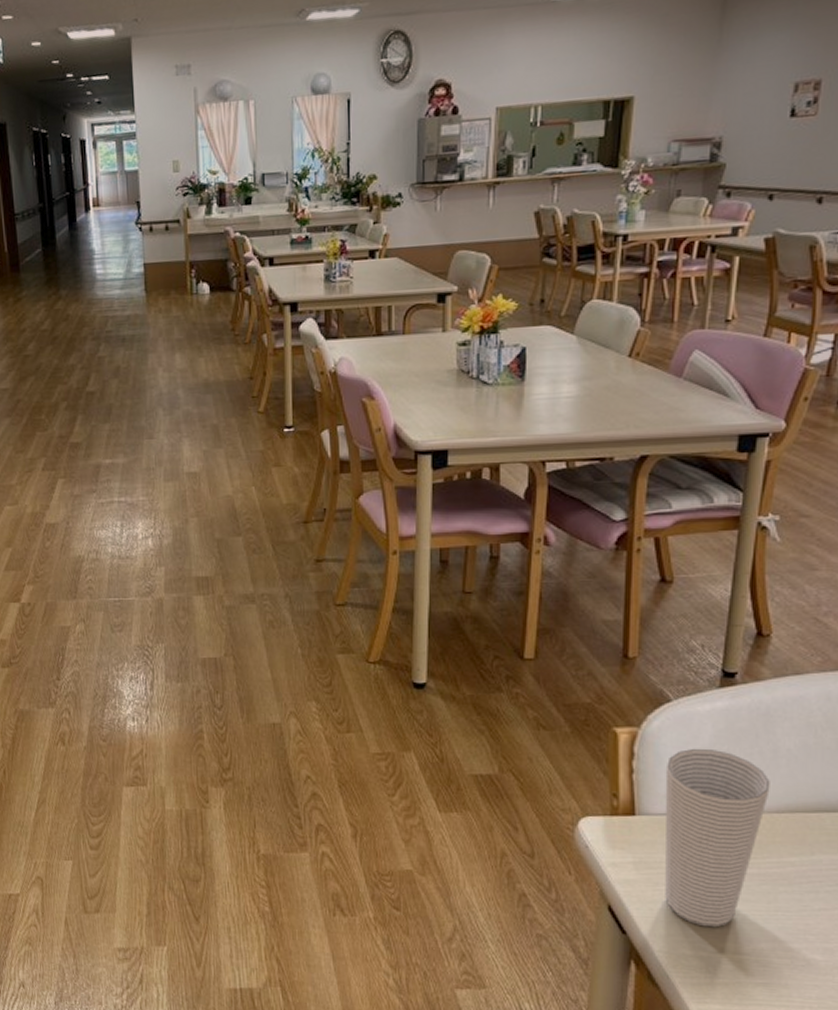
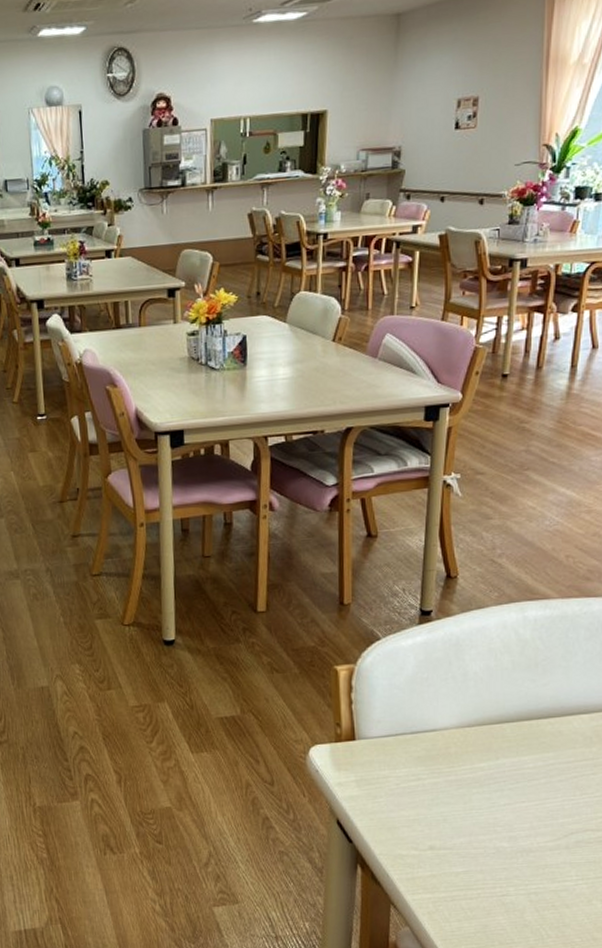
cup: present [665,748,770,928] -> none [378,677,462,829]

